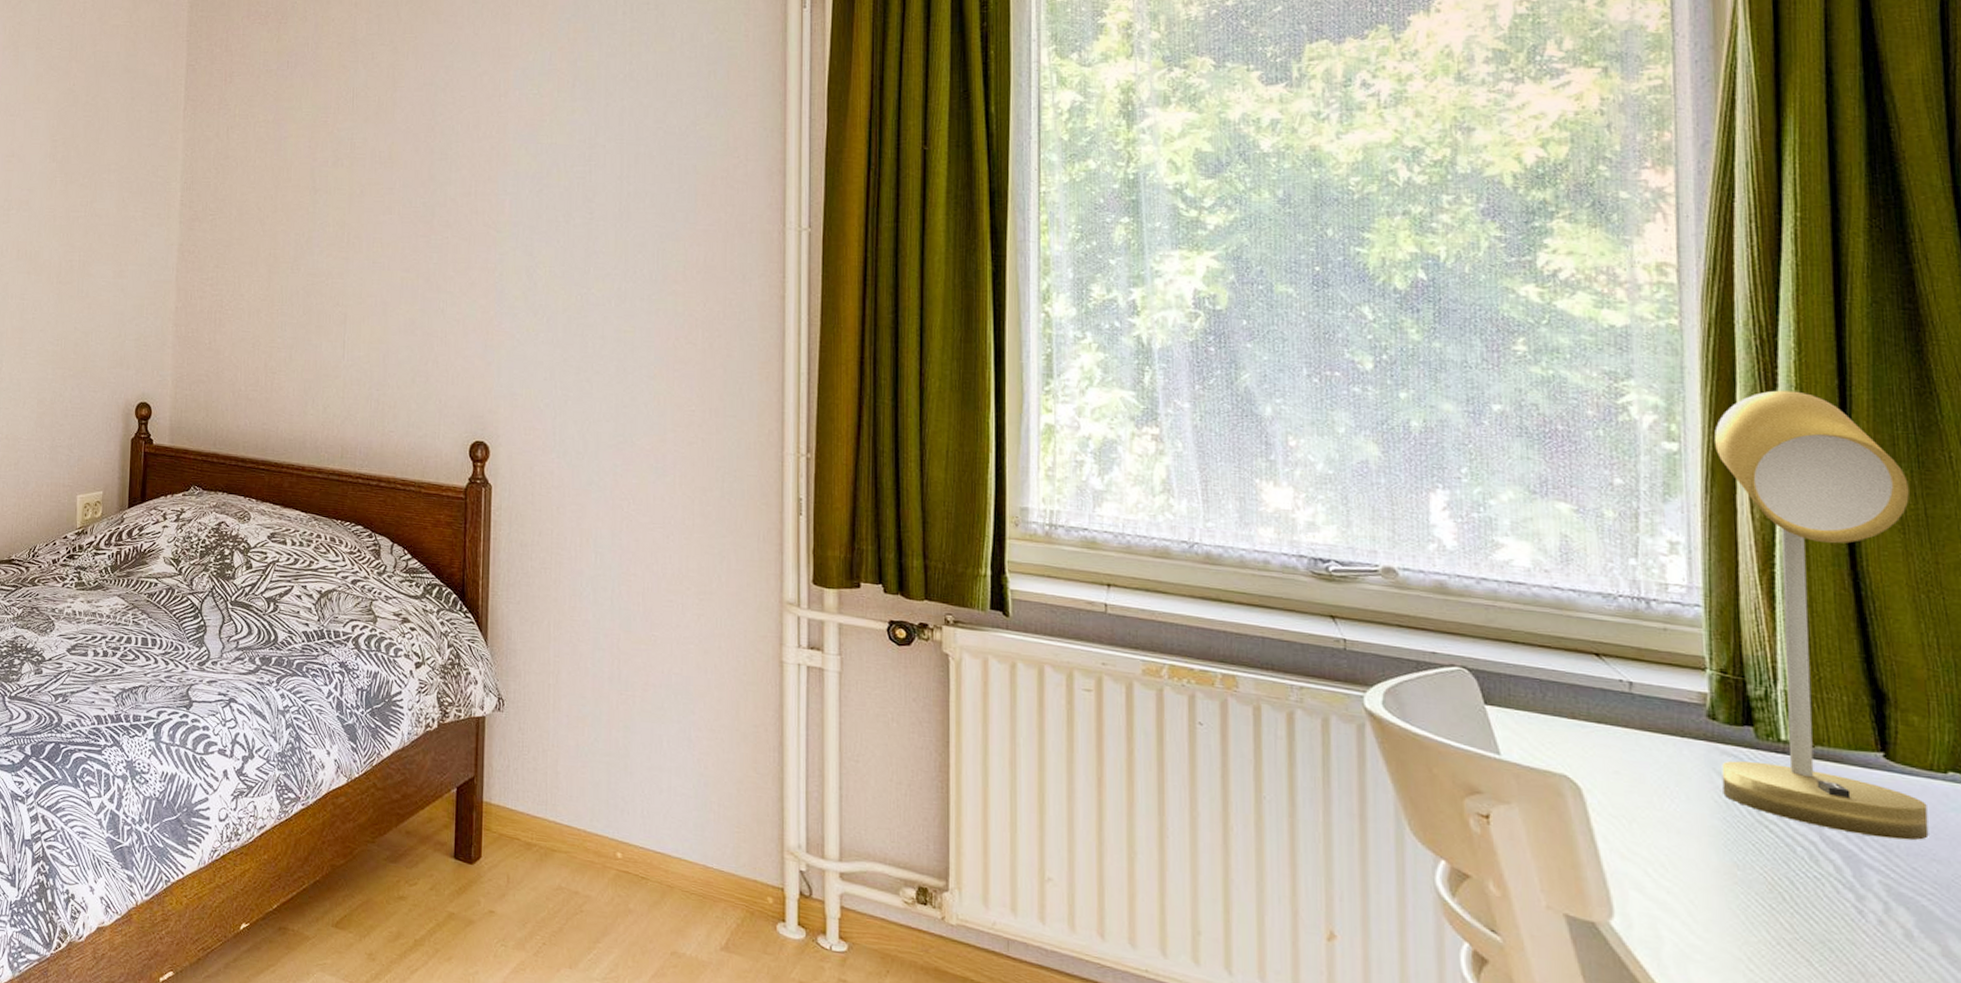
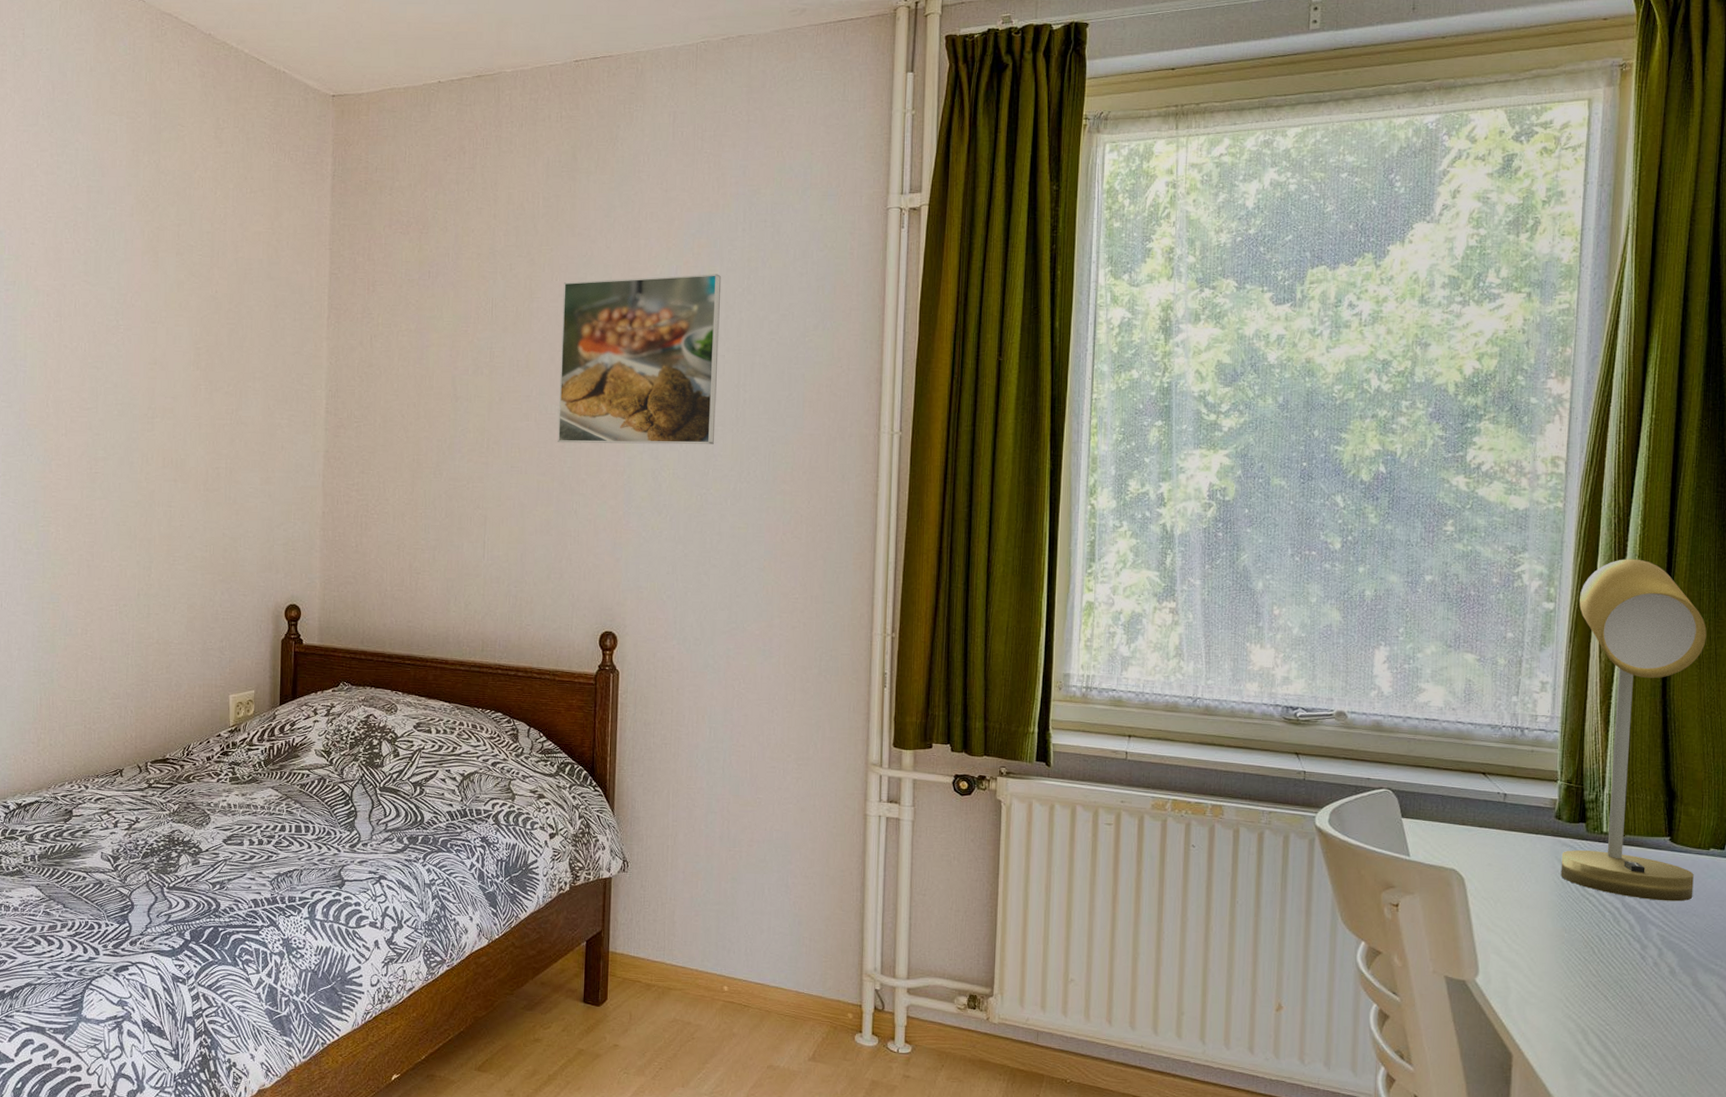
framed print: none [422,60,601,241] -> present [557,274,722,445]

